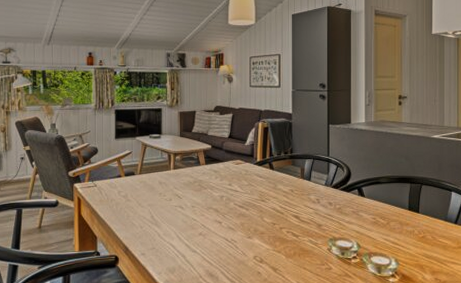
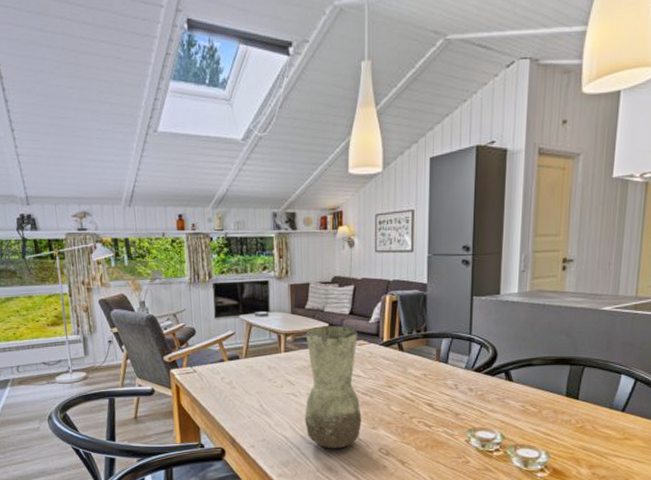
vase: none [190,147,239,257] -> present [305,326,362,449]

